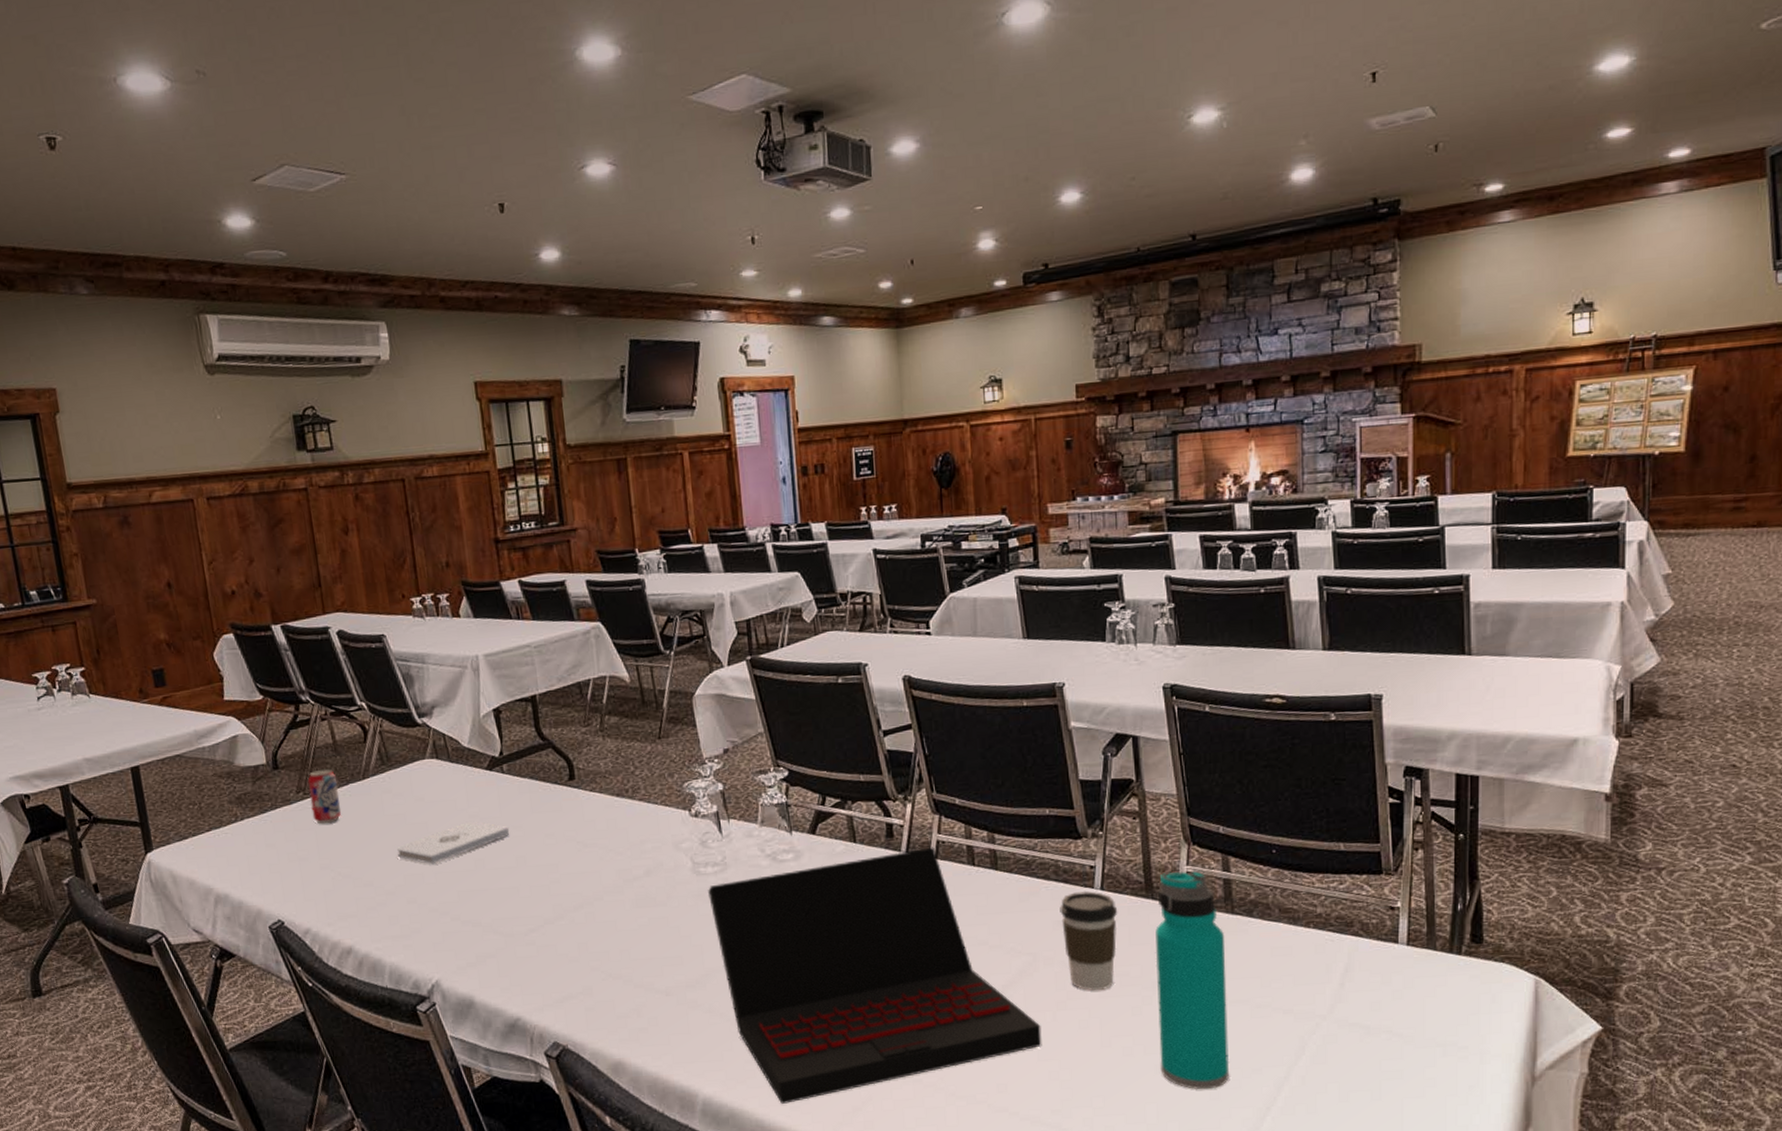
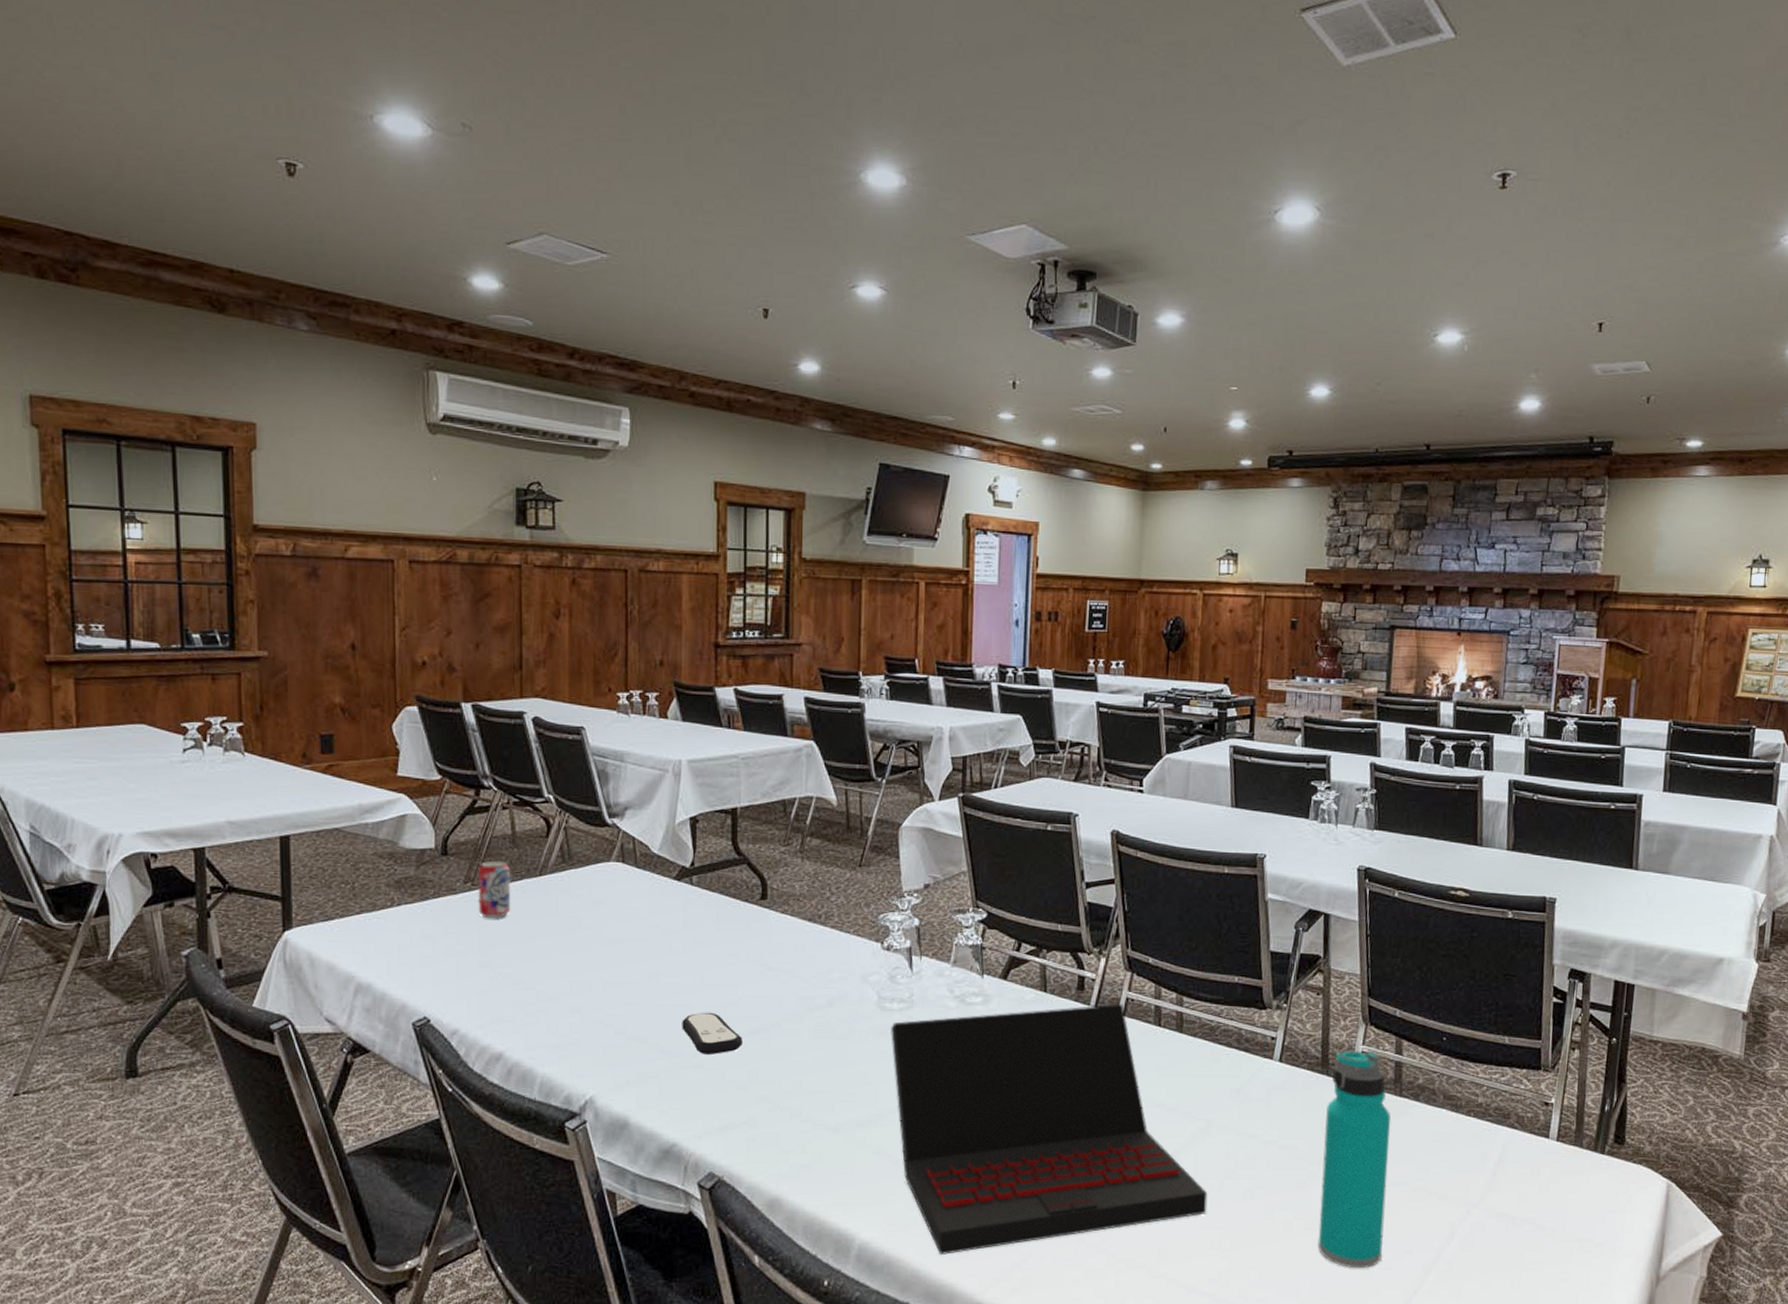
notepad: present [397,821,510,865] -> none [567,931,691,973]
remote control: none [510,892,570,932] -> present [682,1012,743,1054]
coffee cup: present [1059,890,1118,991] -> none [1238,1061,1294,1162]

